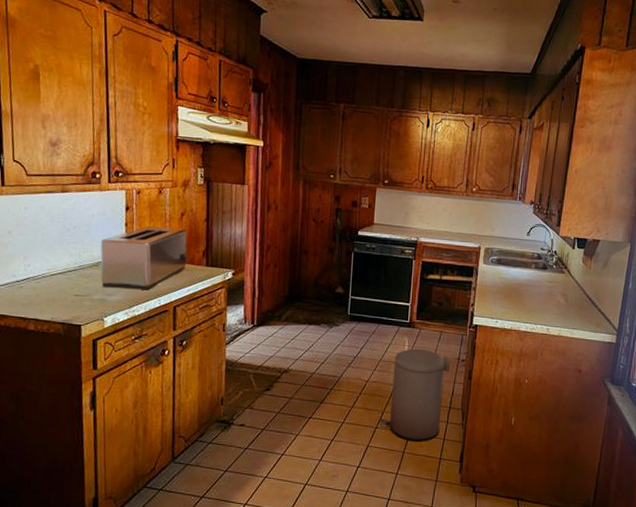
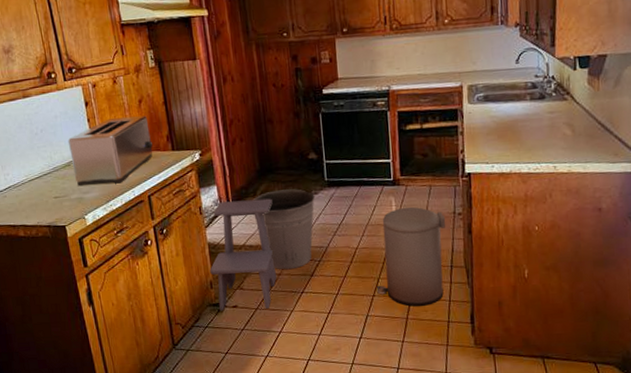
step stool: none [223,322,295,430] -> present [210,198,276,311]
bucket: none [275,318,337,395] -> present [253,189,316,270]

